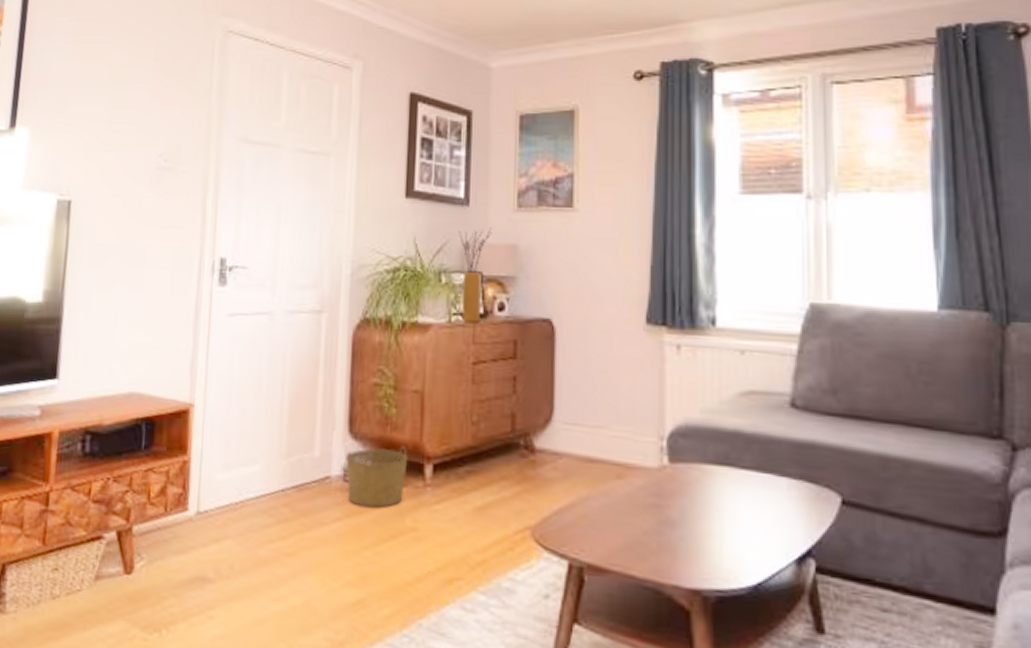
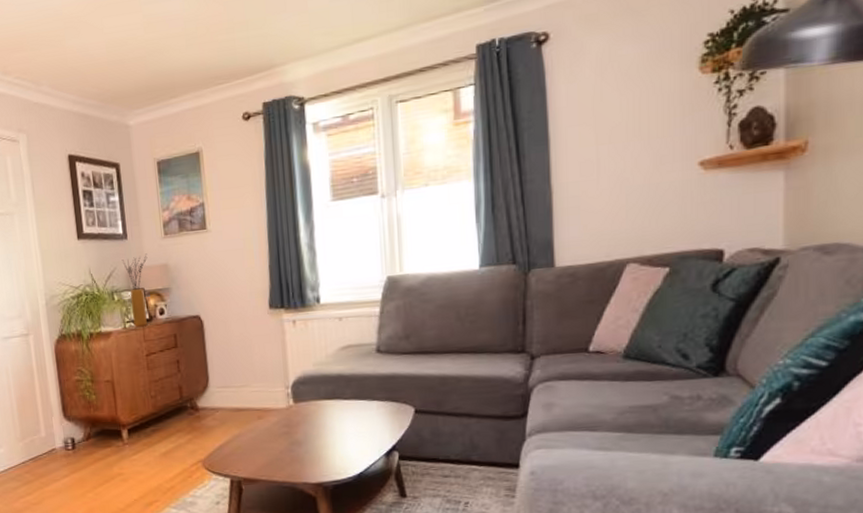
basket: present [346,445,408,508] -> none [64,420,110,465]

